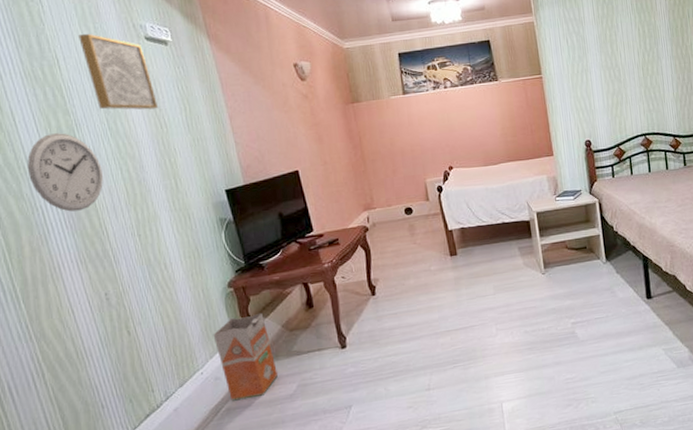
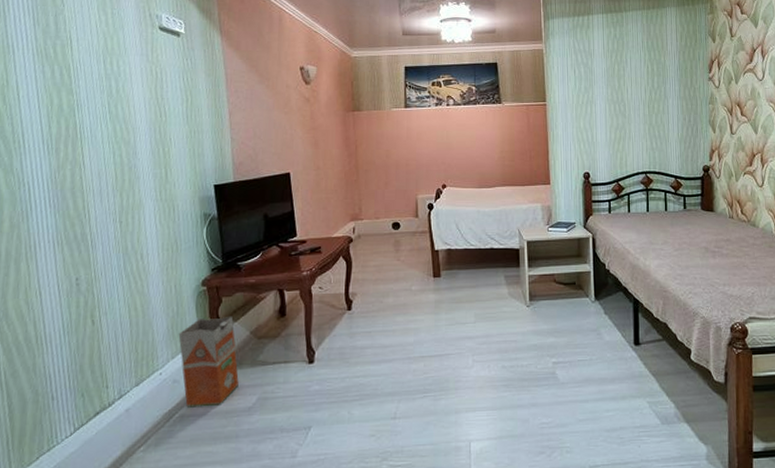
wall clock: present [27,133,103,212] -> none [21,111,95,191]
wall art: present [79,33,159,110] -> none [95,18,162,98]

